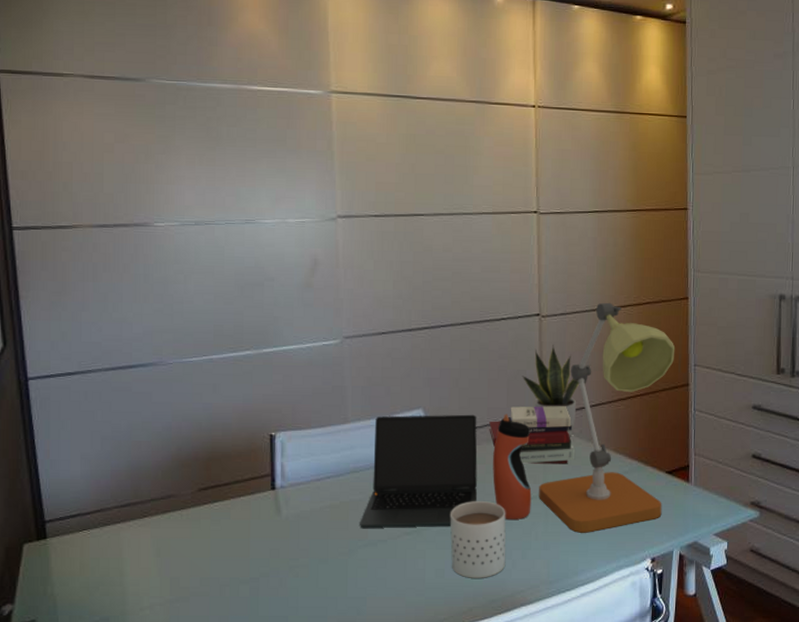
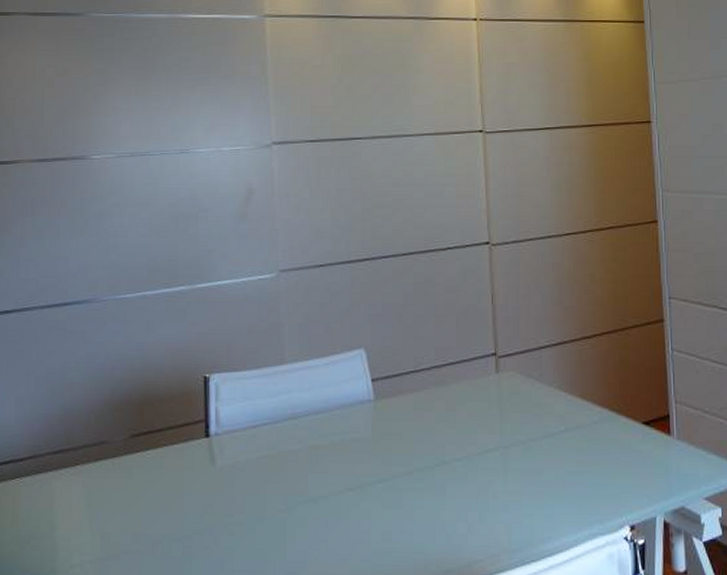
laptop: present [360,414,478,529] -> none [299,354,426,483]
mug: present [449,500,507,578] -> none [396,452,461,544]
books: present [489,405,576,464] -> none [437,344,536,412]
water bottle: present [493,414,532,519] -> none [443,354,488,476]
potted plant: present [522,344,591,437] -> none [472,275,549,381]
desk lamp: present [539,302,676,533] -> none [495,228,646,493]

